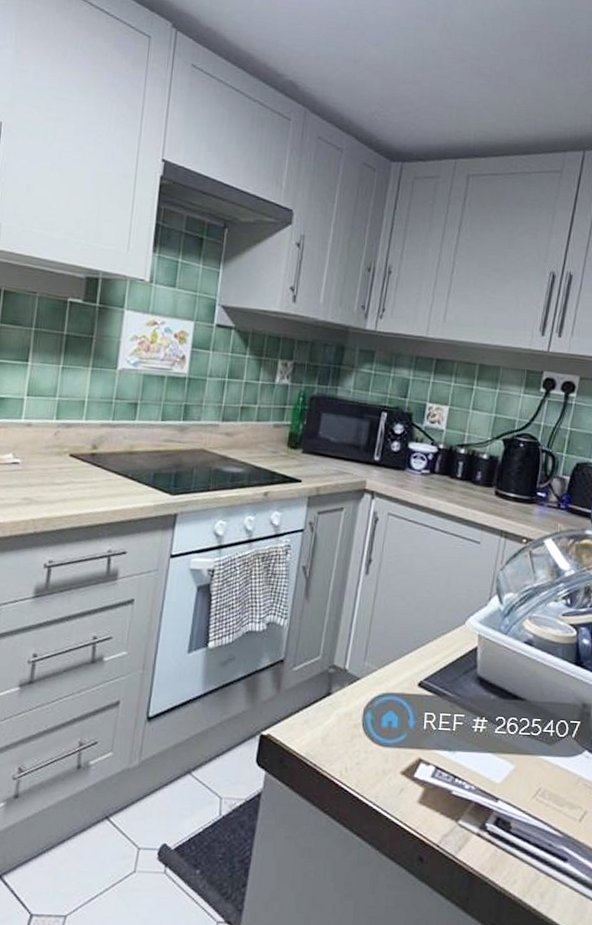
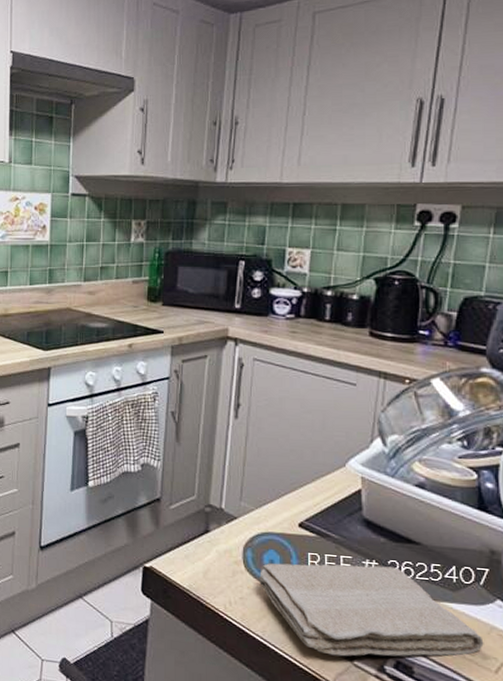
washcloth: none [375,723,572,817] -> present [258,563,484,657]

